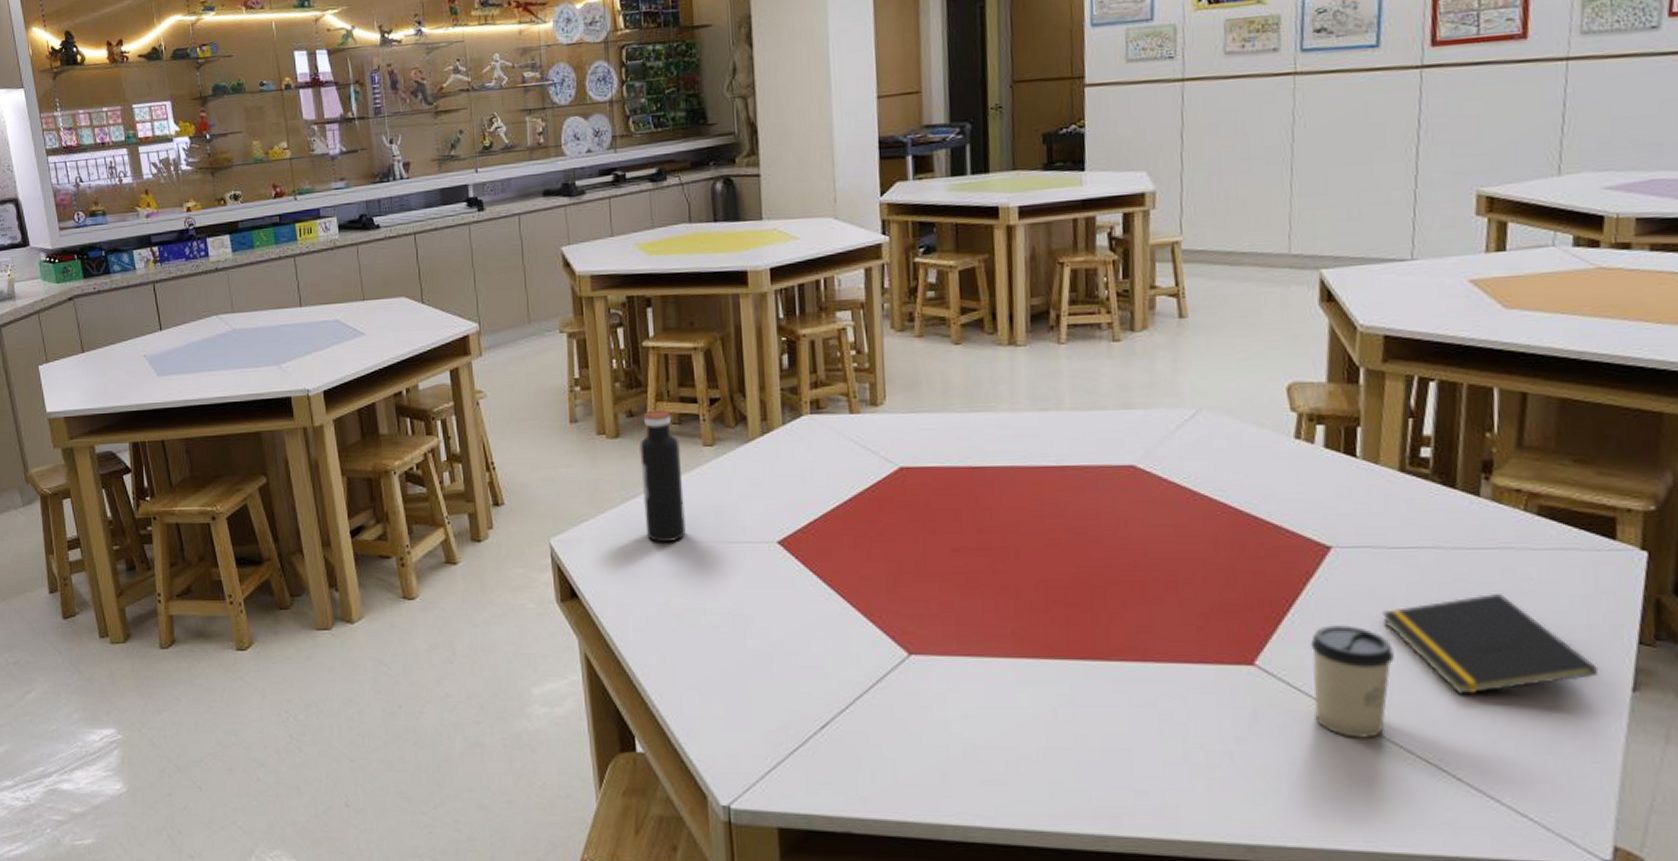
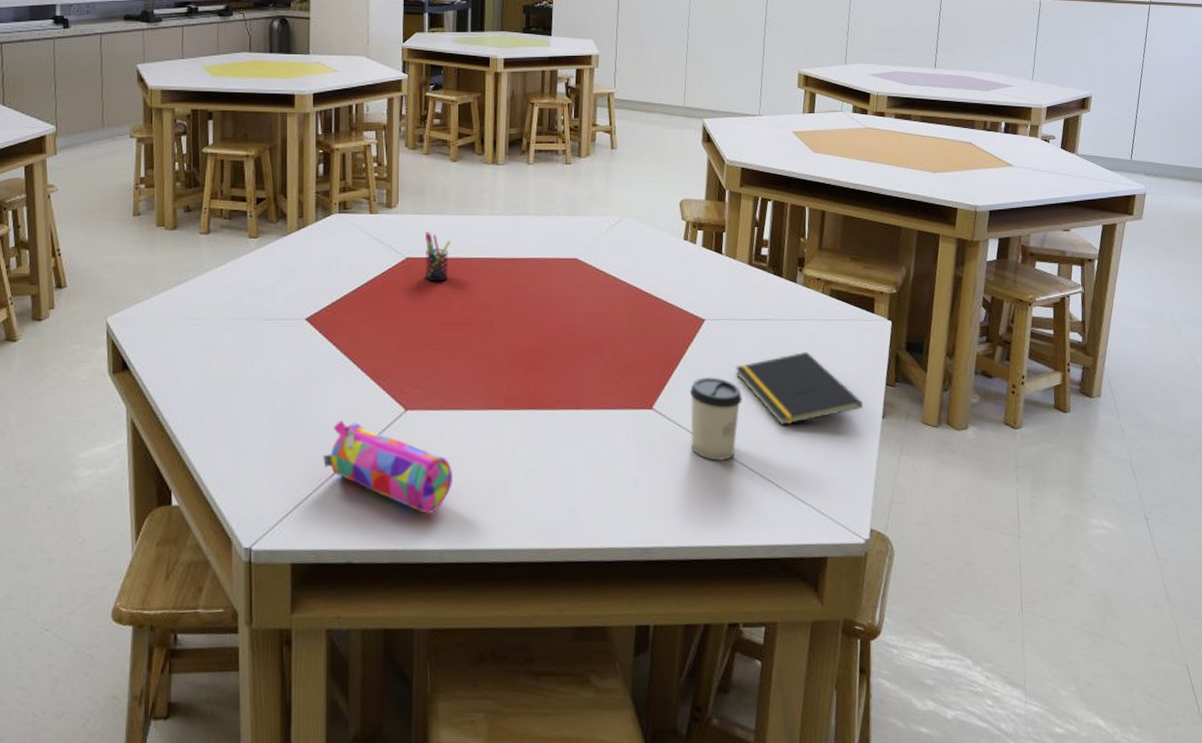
water bottle: present [640,409,687,543] -> none [193,206,230,321]
pencil case: none [809,664,975,782] -> present [323,420,452,514]
pen holder: none [923,434,958,497] -> present [425,231,451,282]

